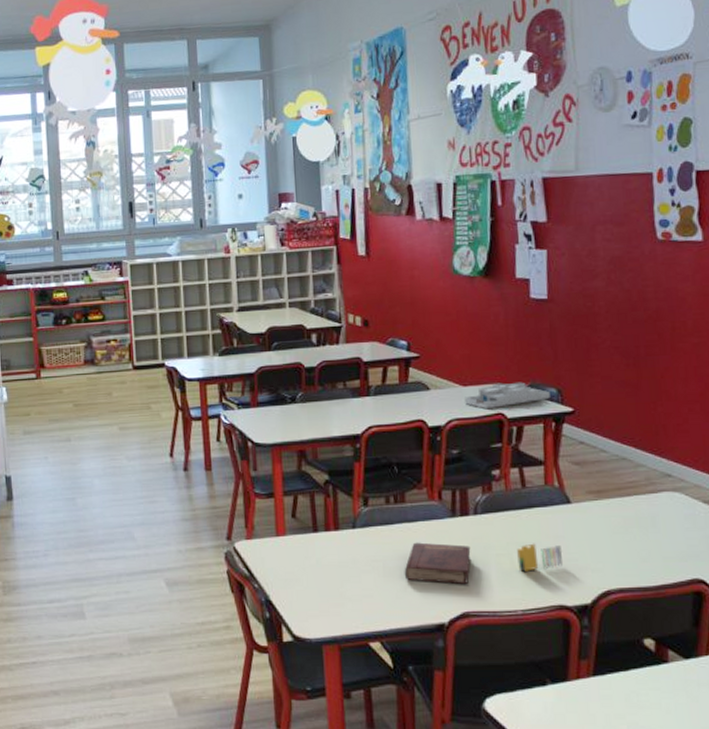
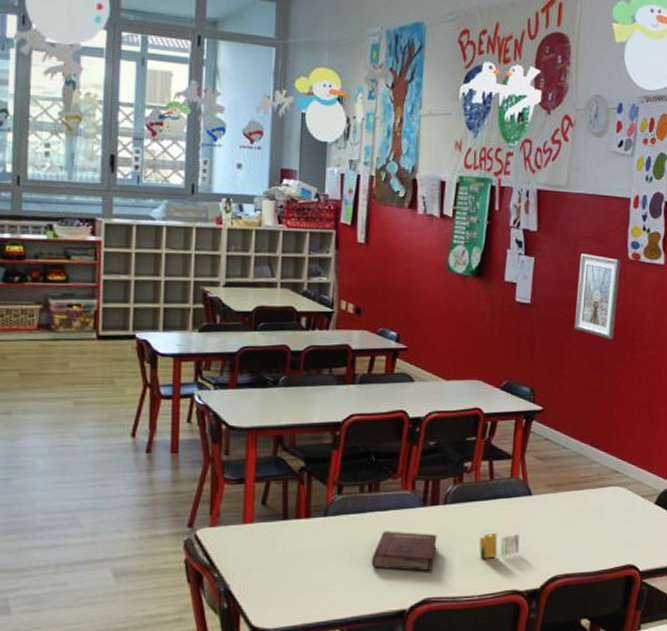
desk organizer: present [464,382,550,410] -> none [445,379,524,404]
picture frame: none [599,239,650,330] -> present [574,253,621,339]

